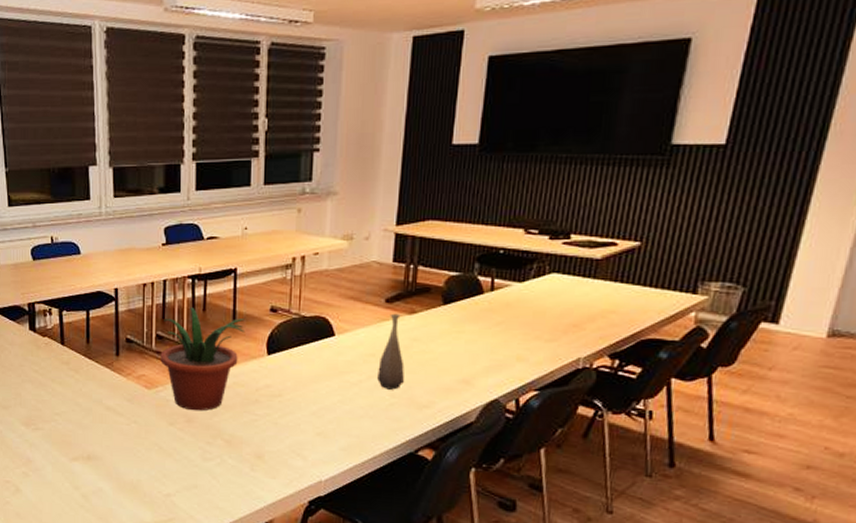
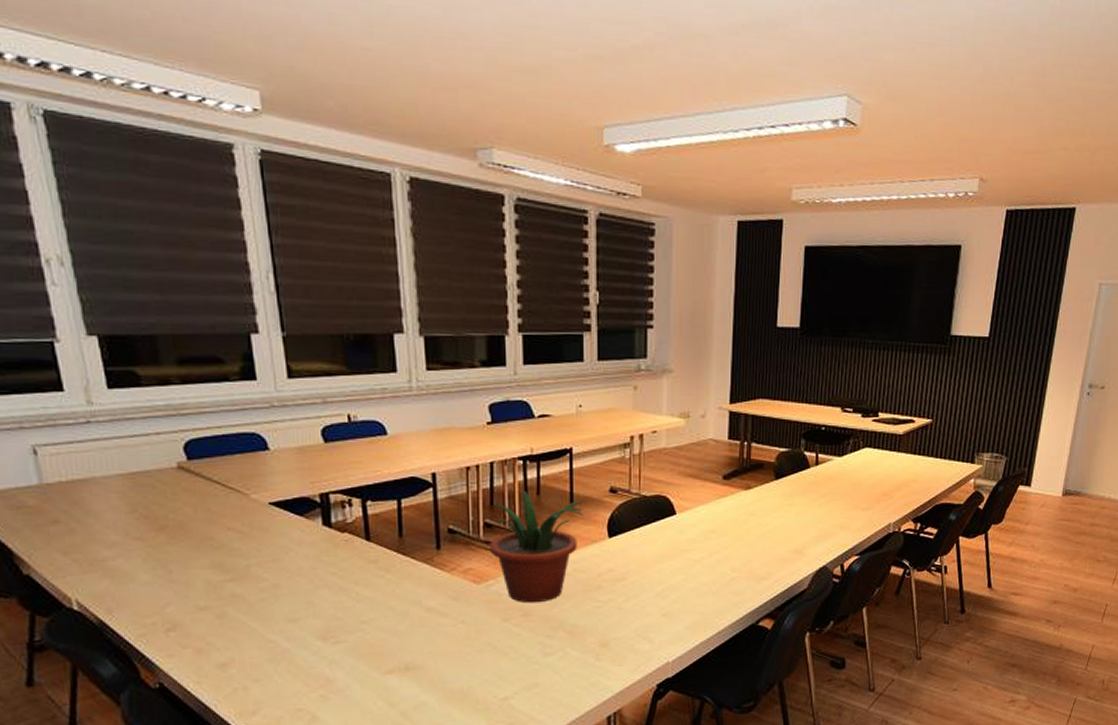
bottle: present [377,313,405,390] -> none [719,489,743,564]

